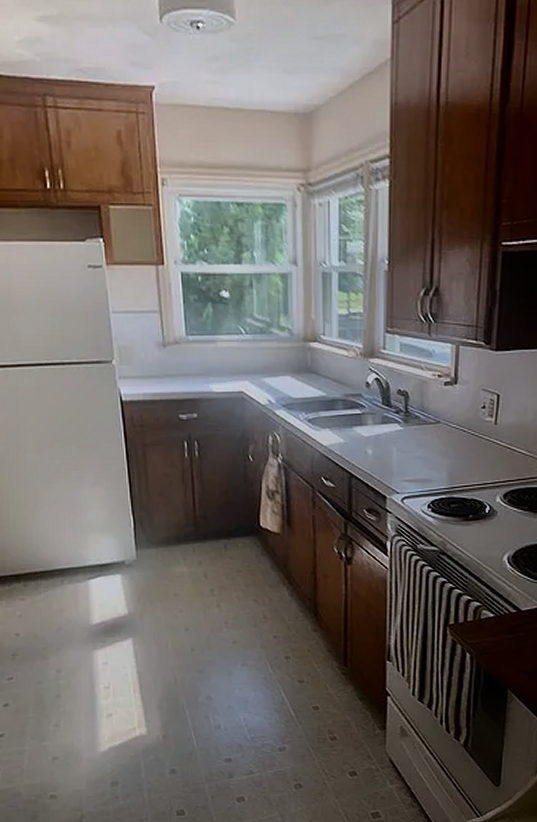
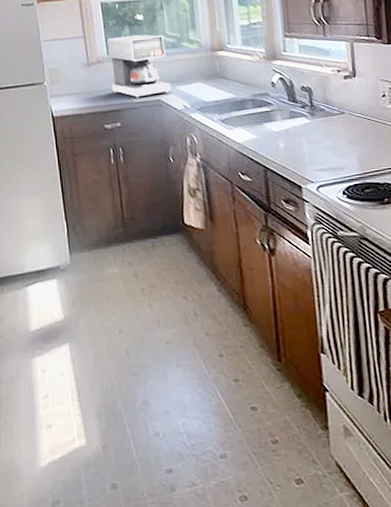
coffee maker: none [186,314,256,389] -> present [107,34,171,99]

